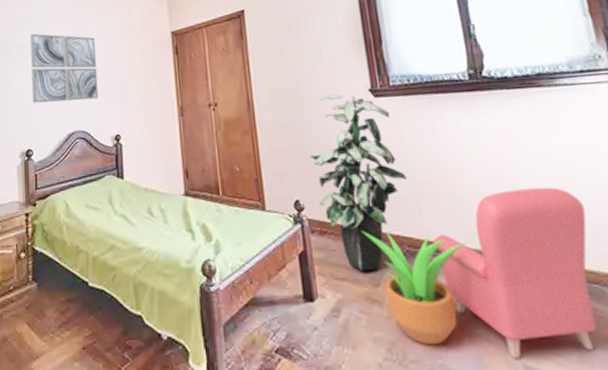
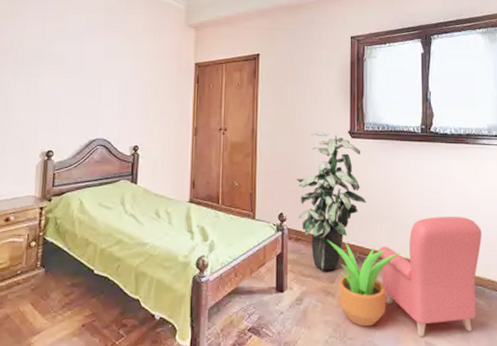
wall art: present [30,33,99,104] -> none [58,46,125,112]

